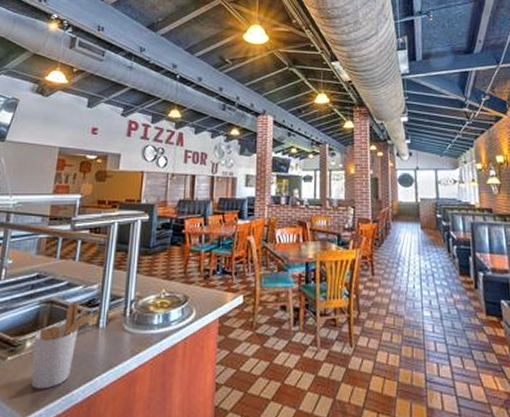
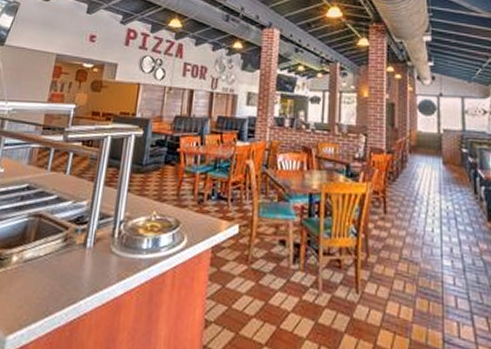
utensil holder: present [31,301,100,390] -> none [15,217,88,308]

